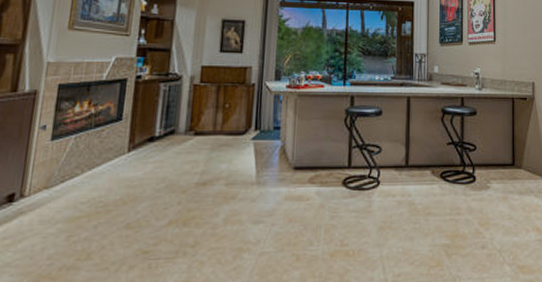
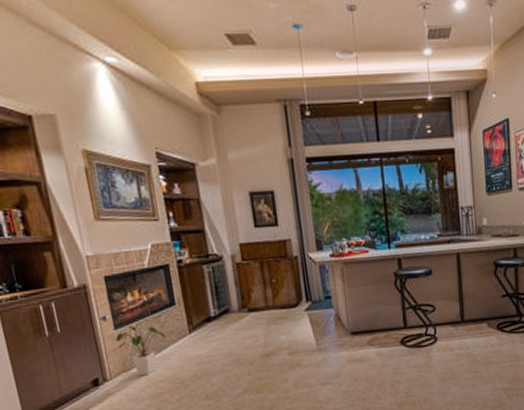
house plant: none [46,137,103,195] -> present [115,325,166,376]

